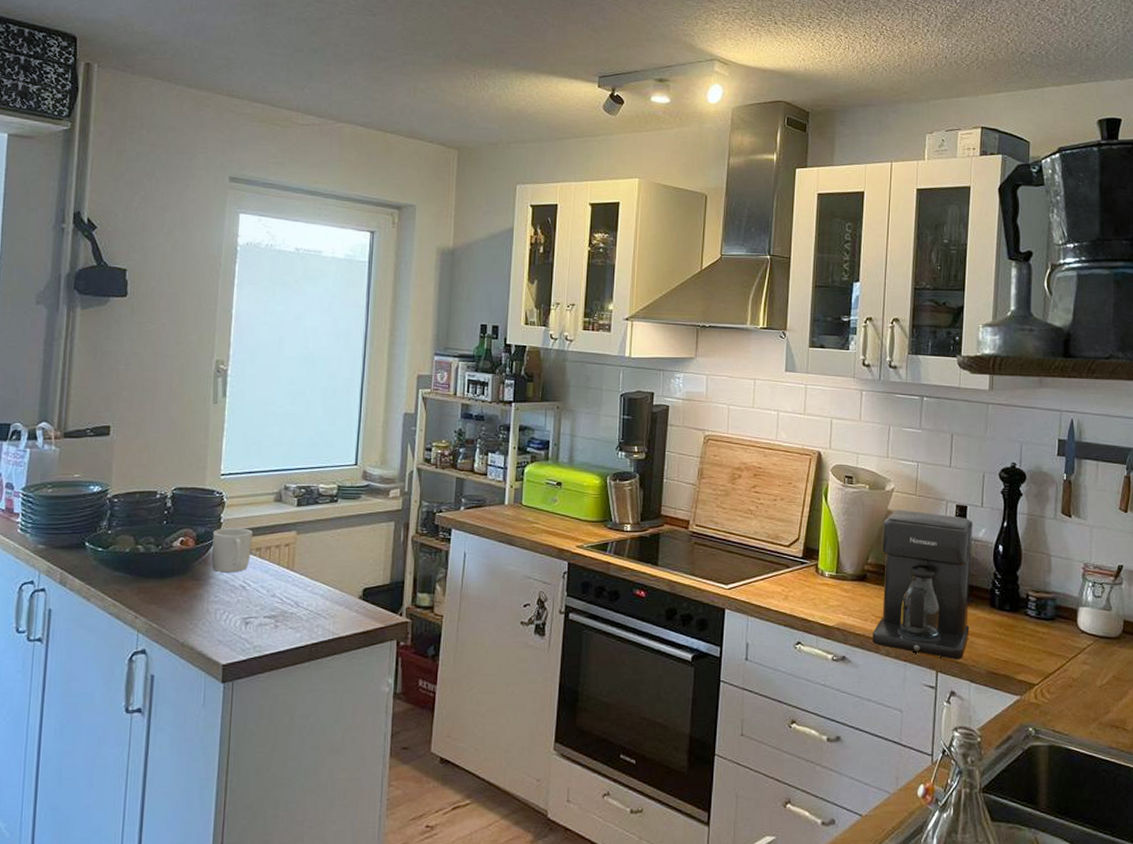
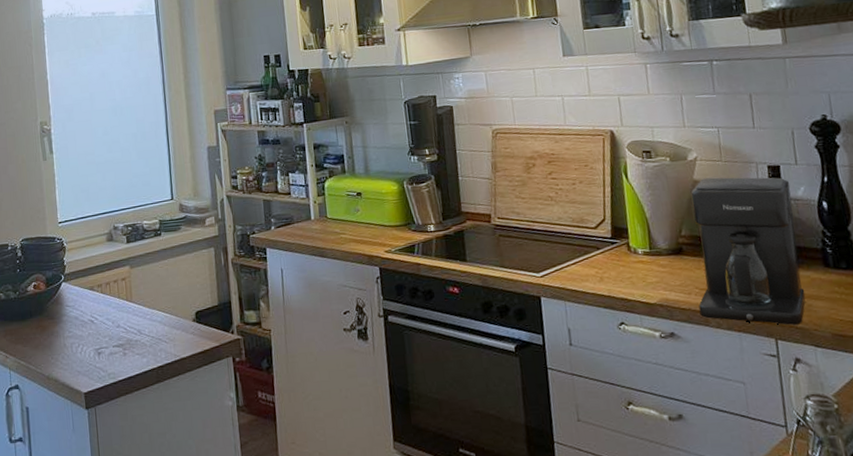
mug: present [211,528,253,573] -> none [58,268,94,310]

